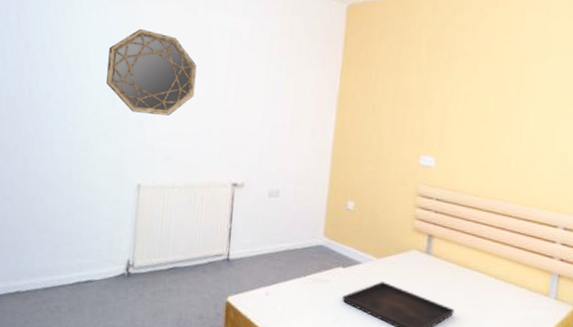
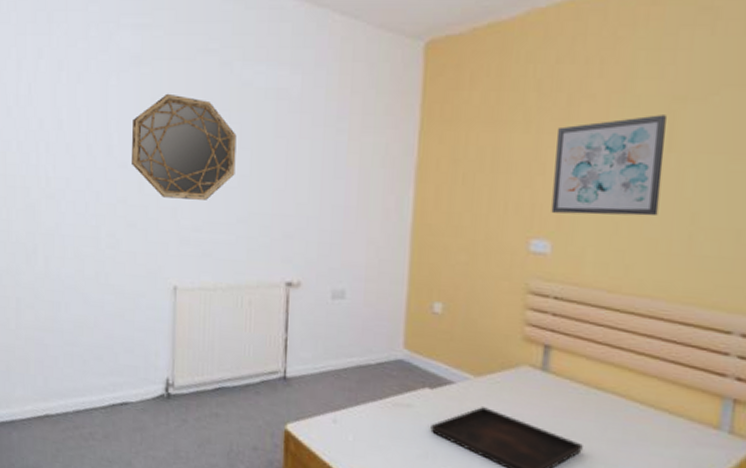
wall art: none [436,69,516,142] -> present [551,115,666,217]

